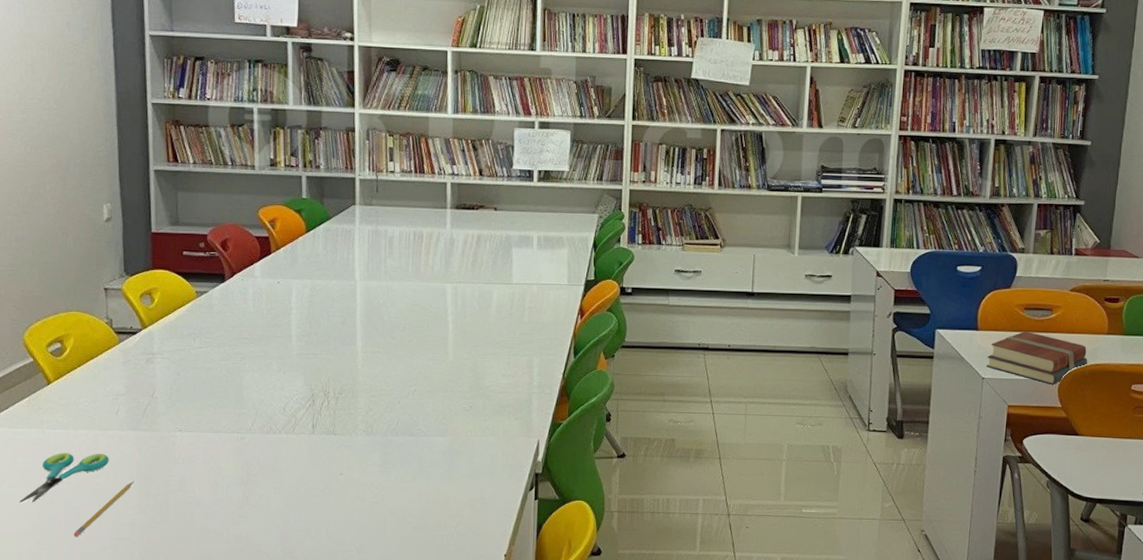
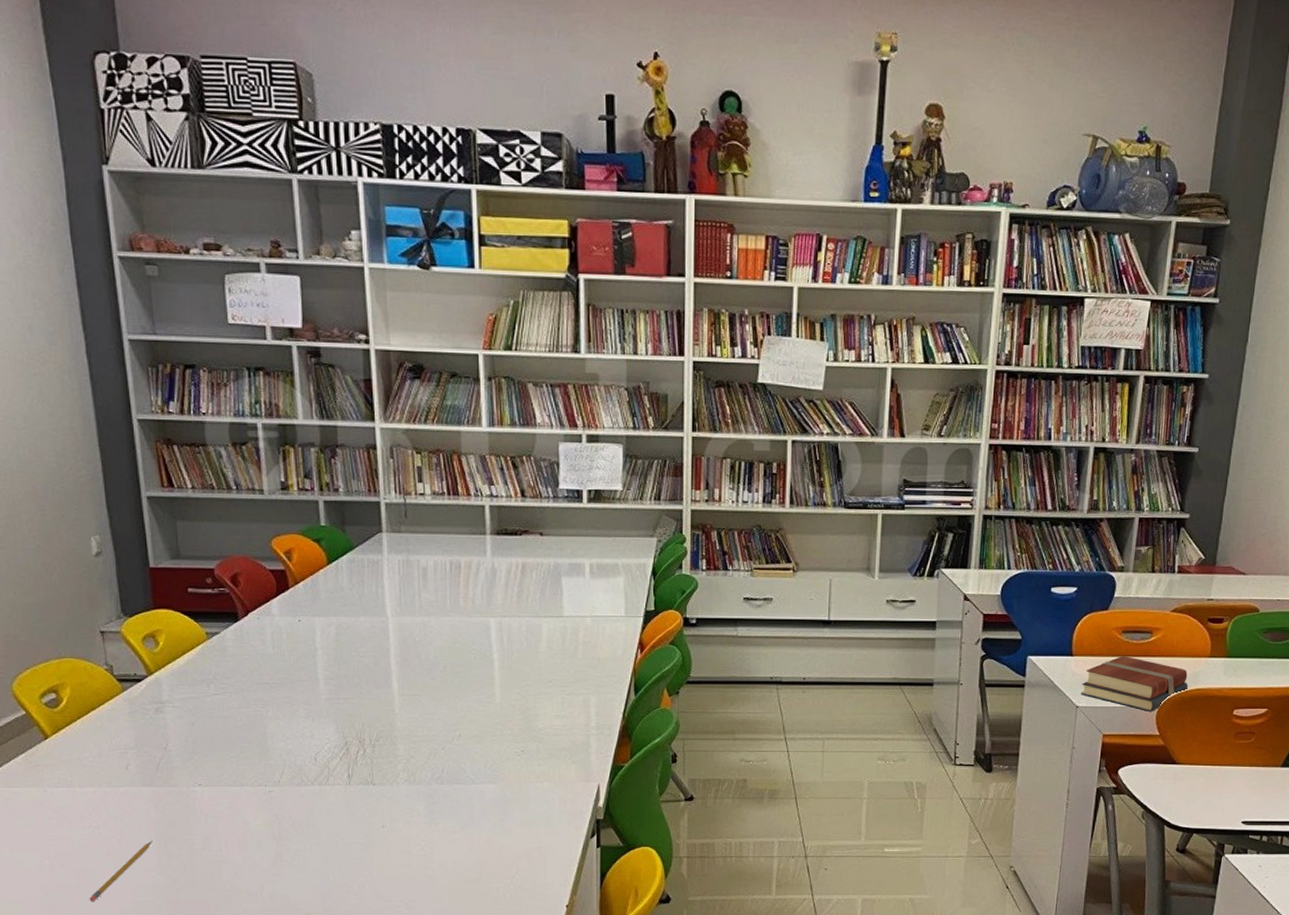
scissors: present [20,453,109,503] -> none [25,813,123,867]

